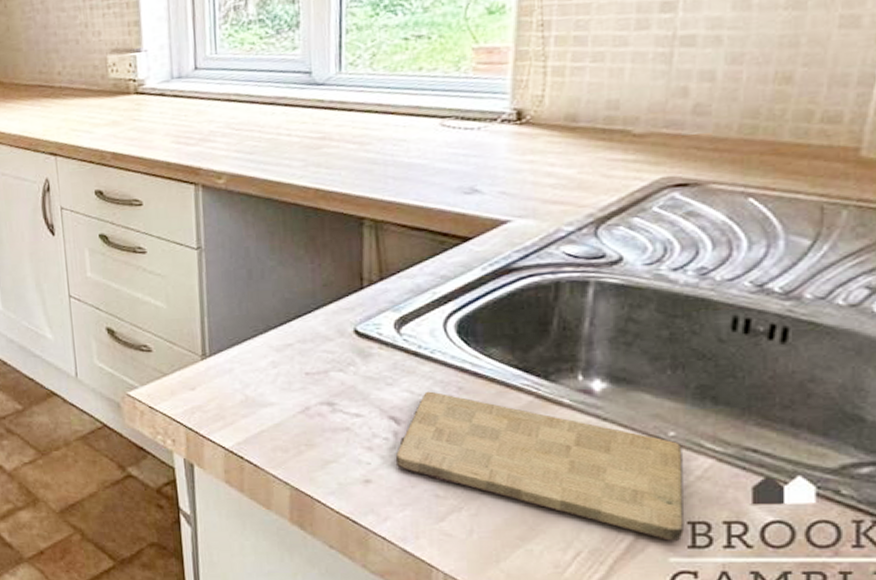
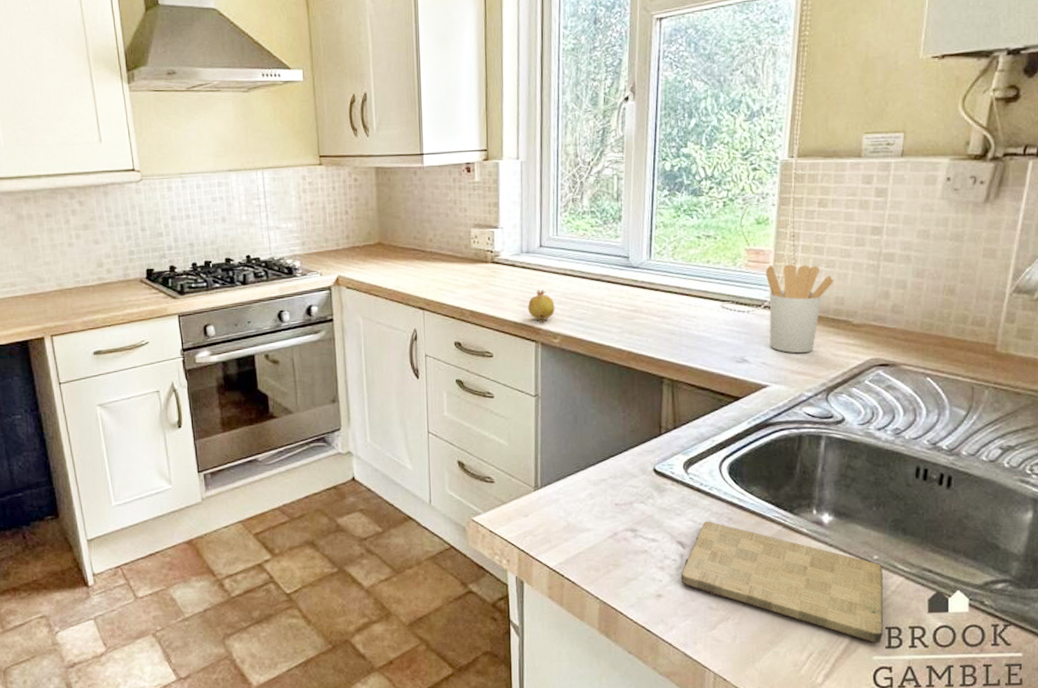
fruit: none [182,120,218,161] -> present [527,289,555,323]
utensil holder: none [501,61,604,178] -> present [765,264,834,354]

